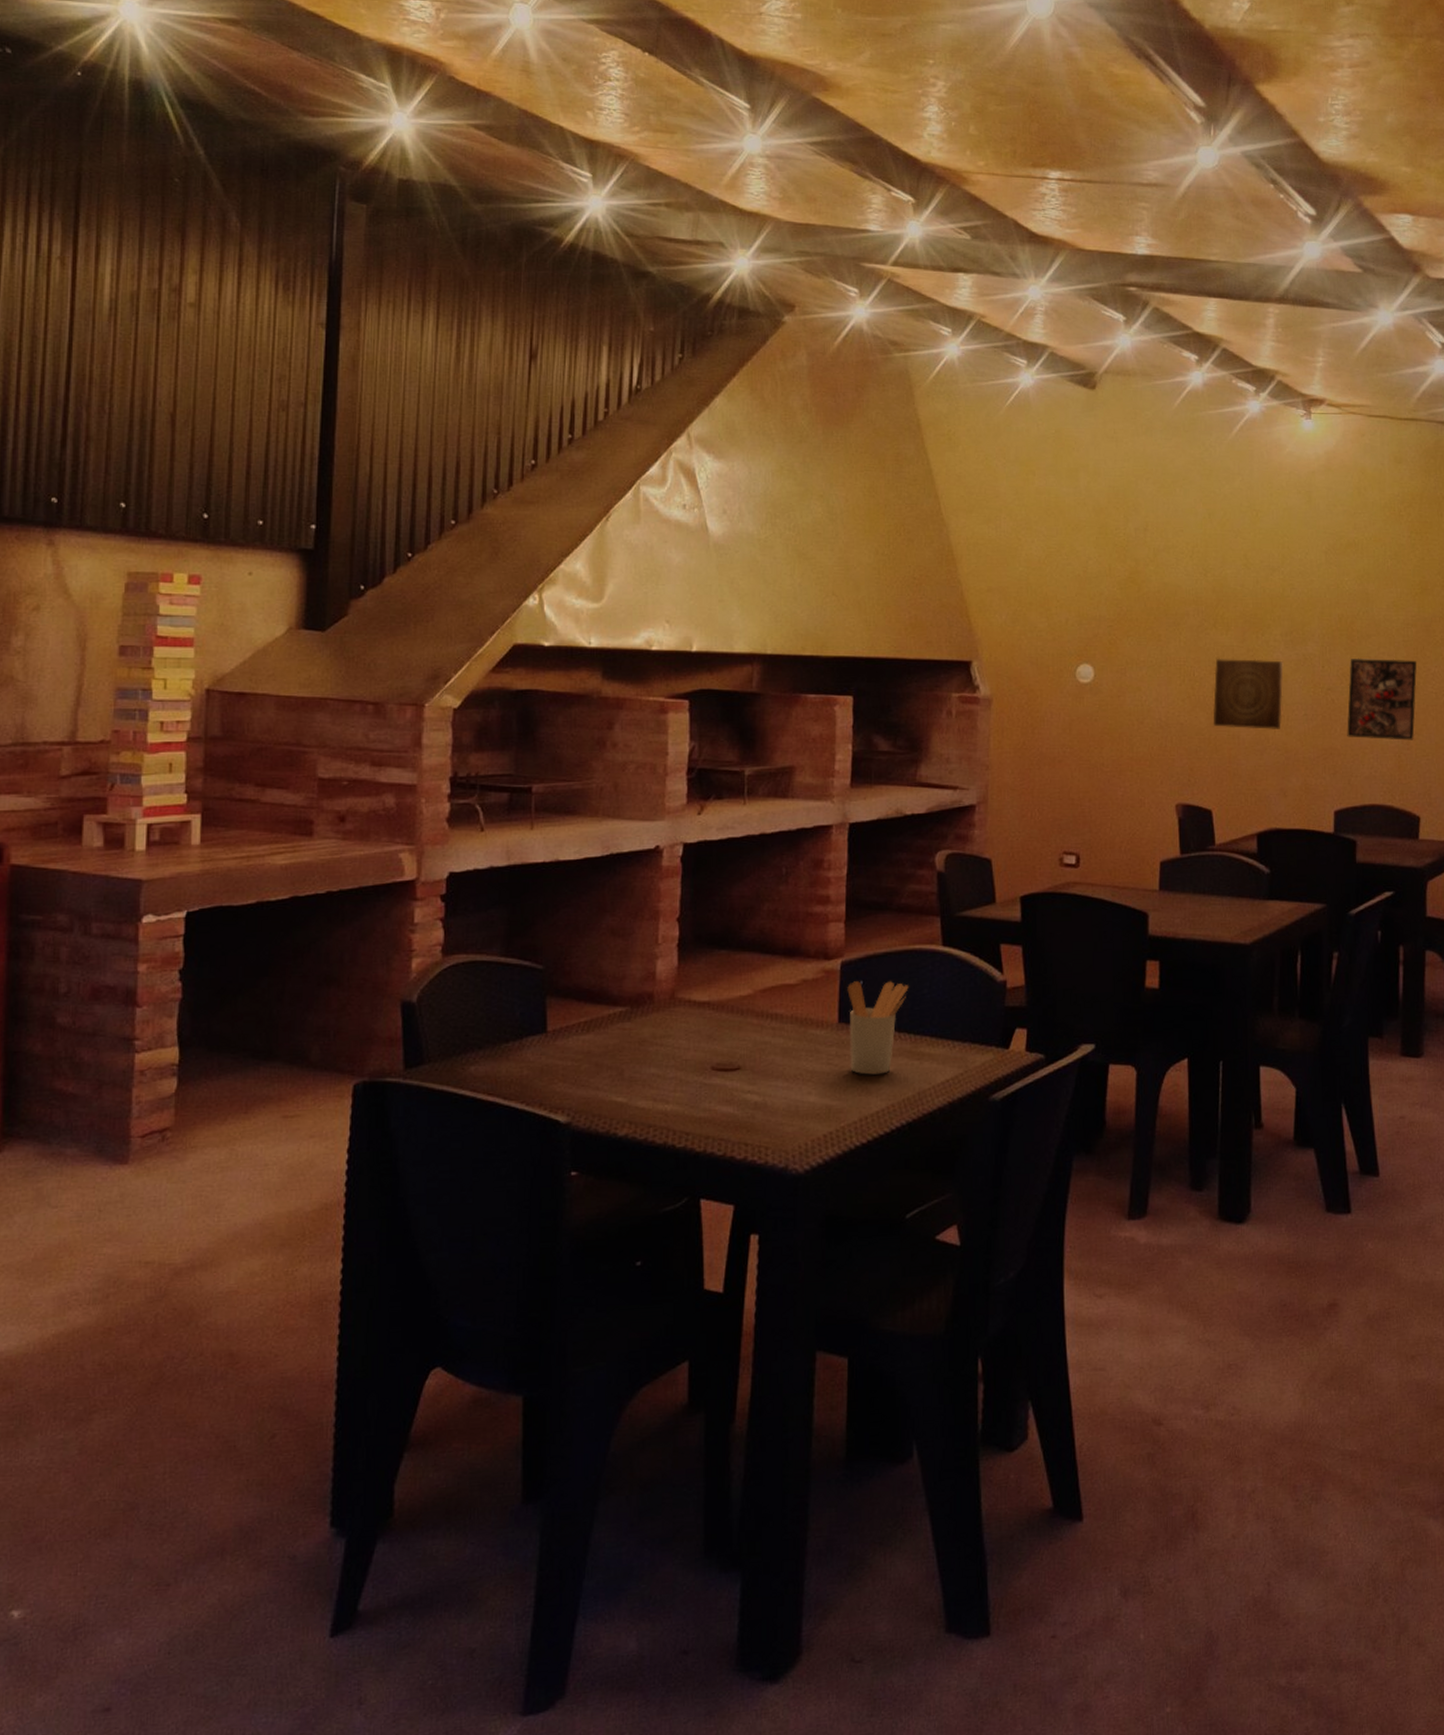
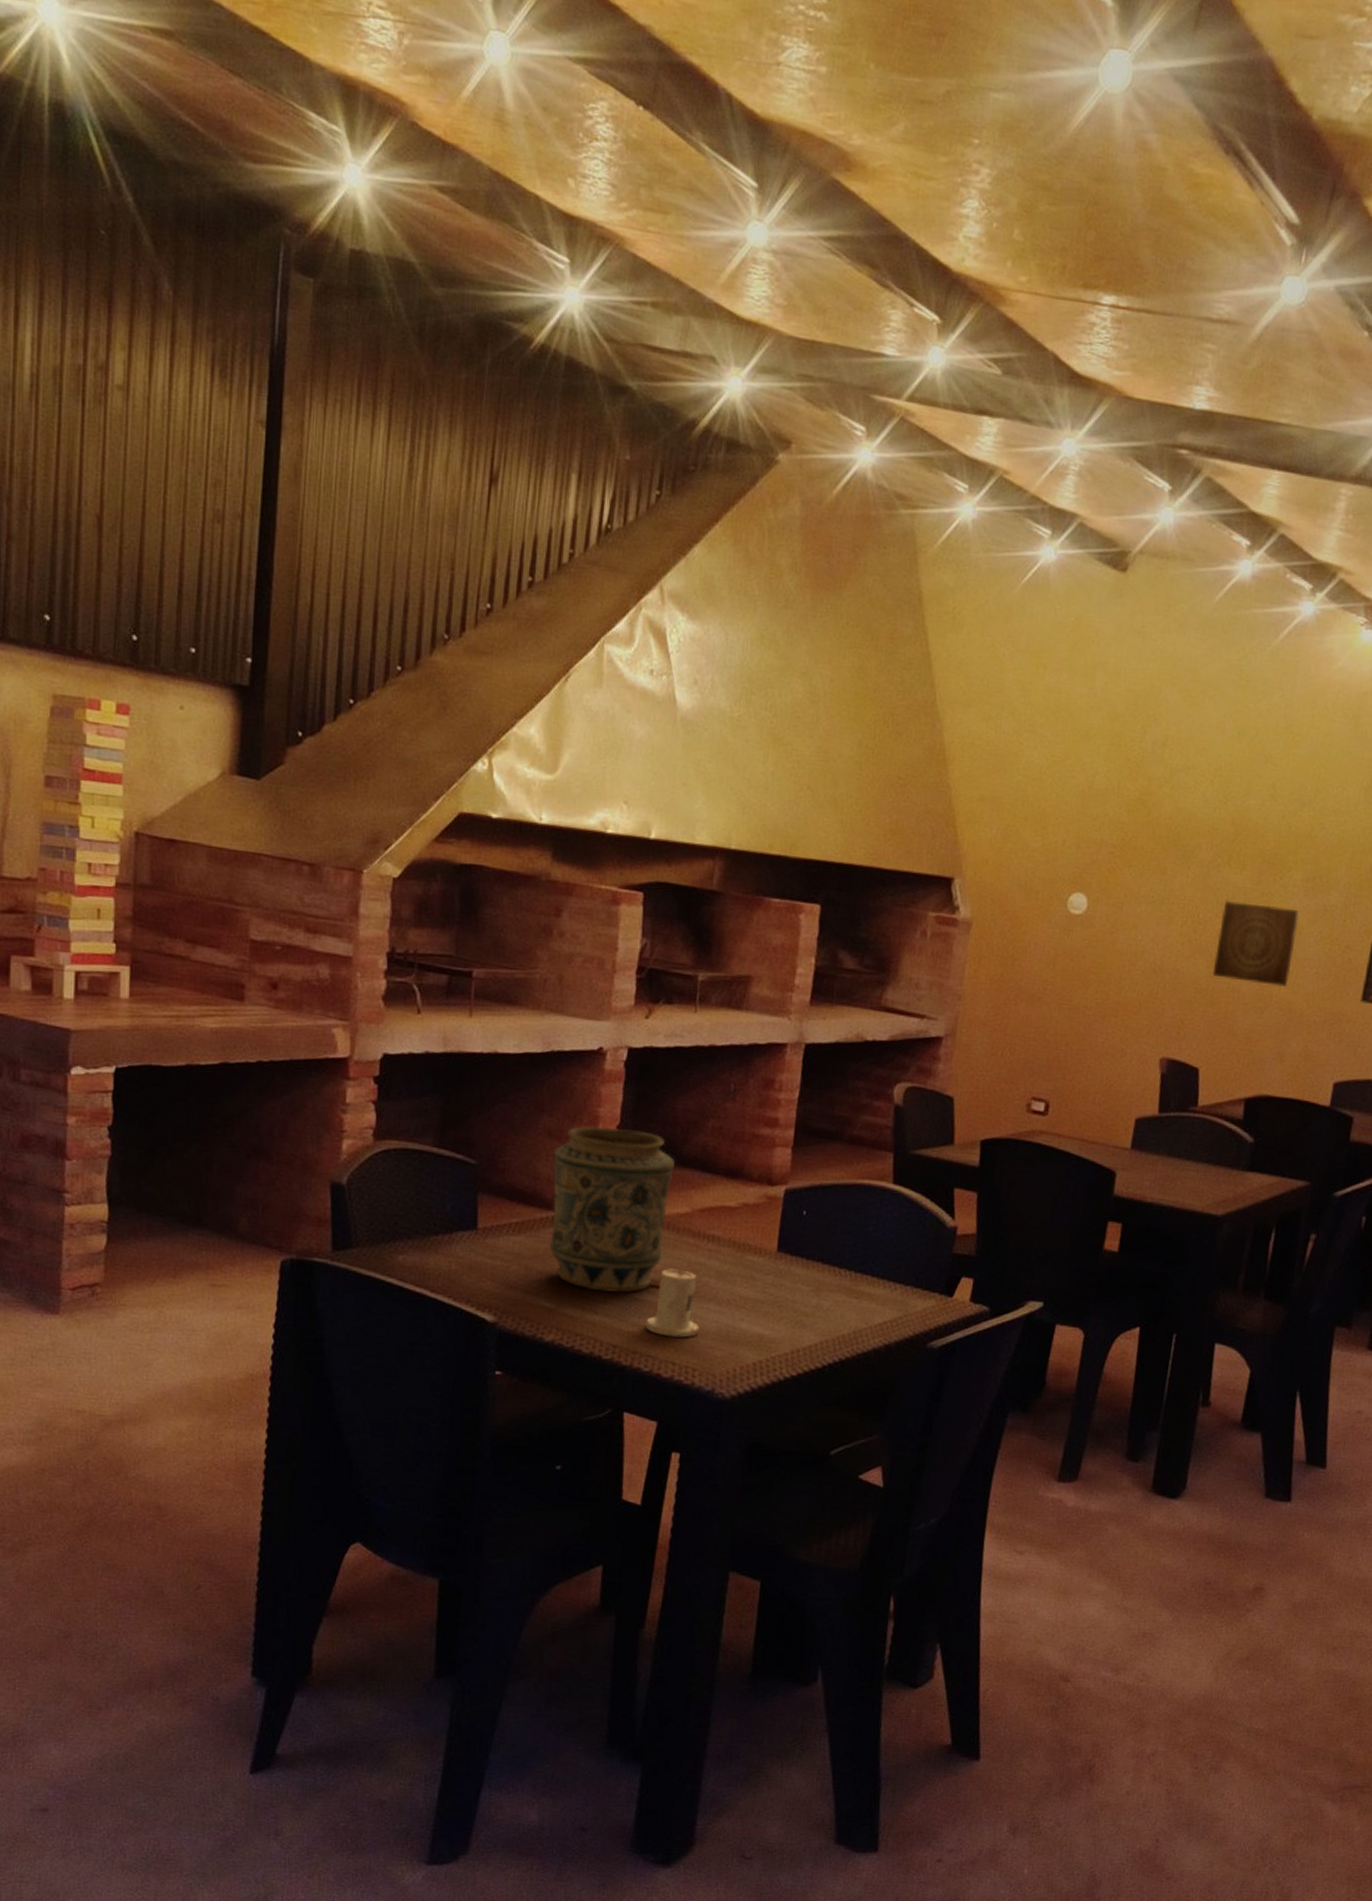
vase: none [617,920,734,1081] -> present [549,1125,675,1293]
candle: none [716,1045,769,1118] -> present [645,1264,699,1338]
utensil holder: present [847,981,909,1075] -> none [786,1211,854,1309]

